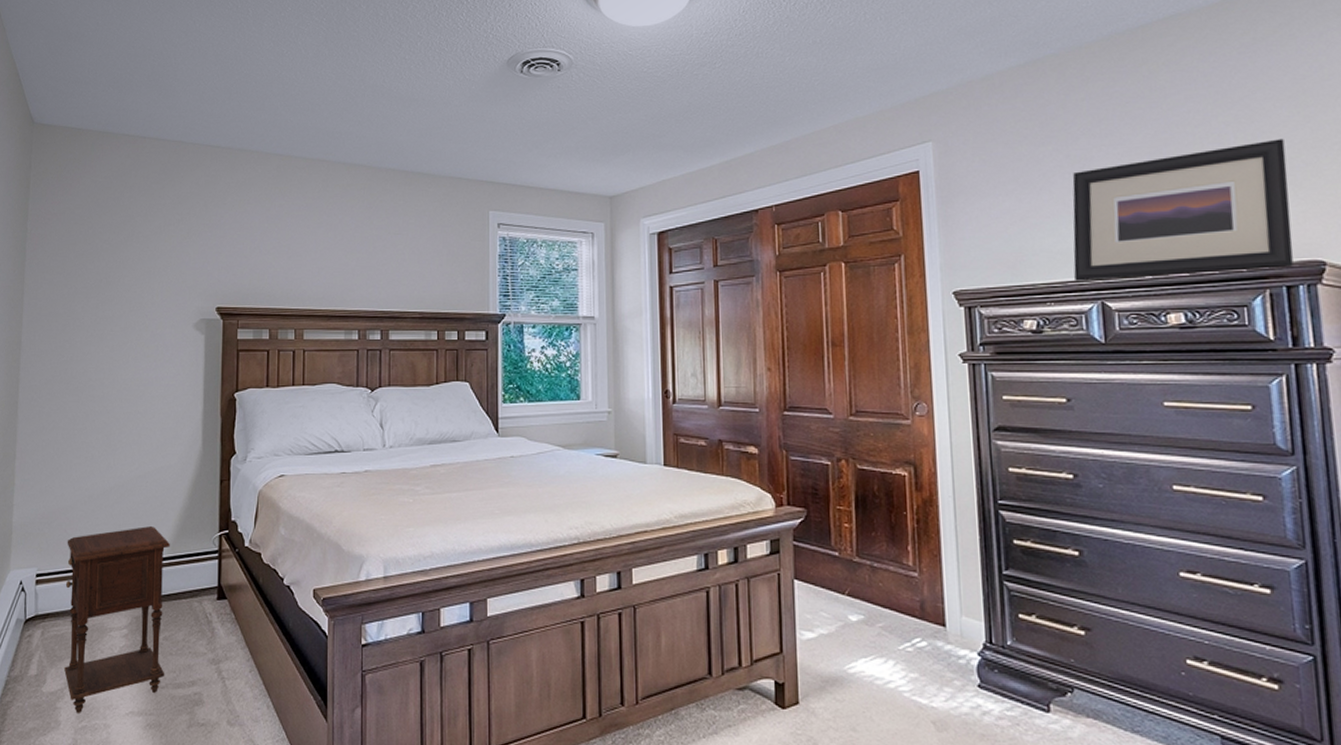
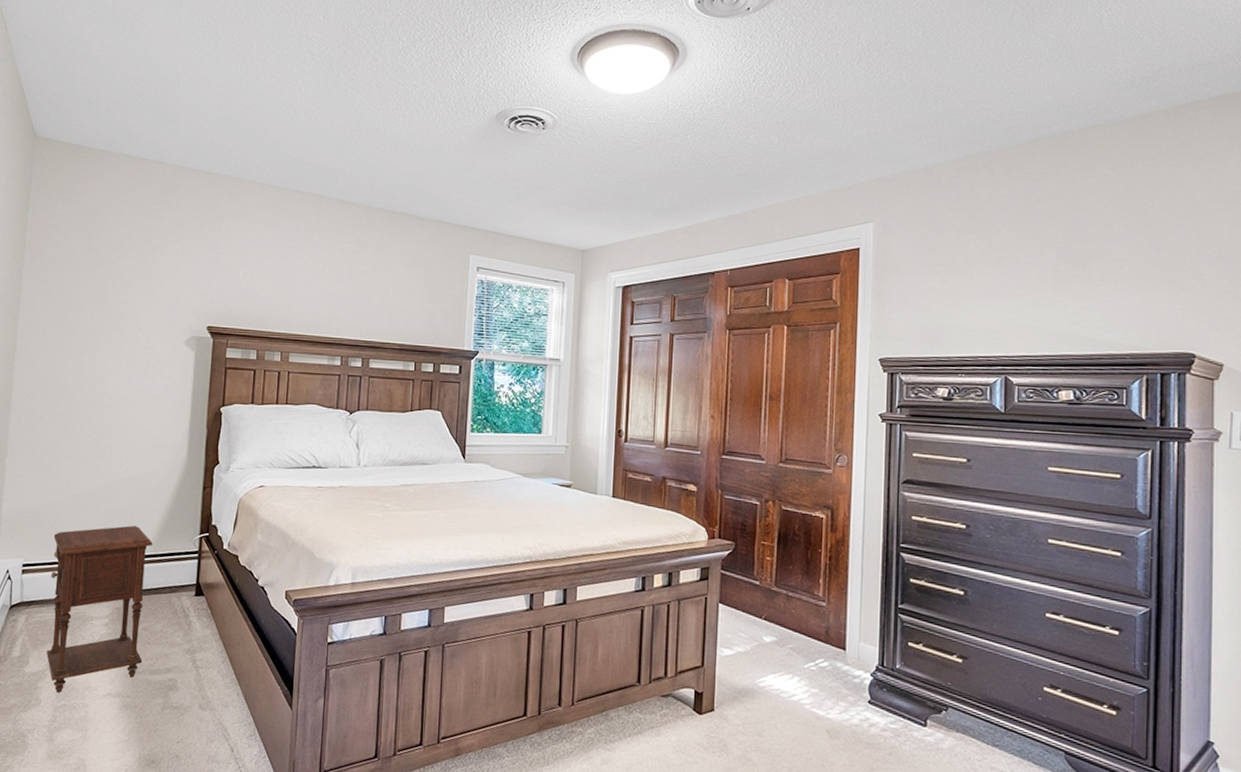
picture frame: present [1072,138,1294,281] -> none [984,244,1173,358]

